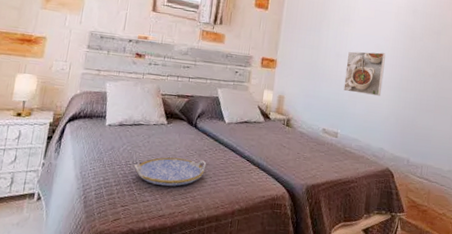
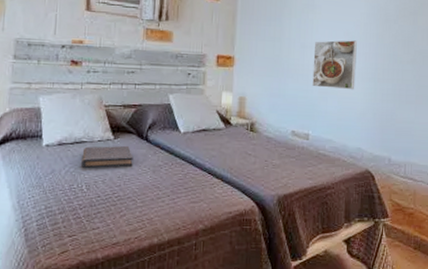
serving tray: present [134,157,207,187] -> none [80,177,163,210]
book: none [137,129,183,149] -> present [81,146,133,168]

